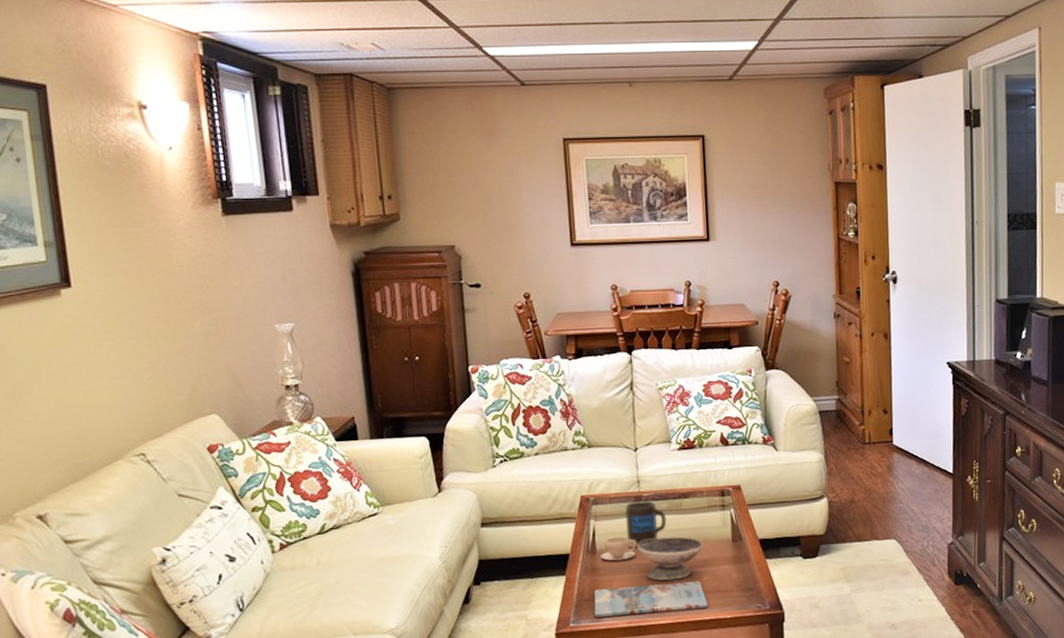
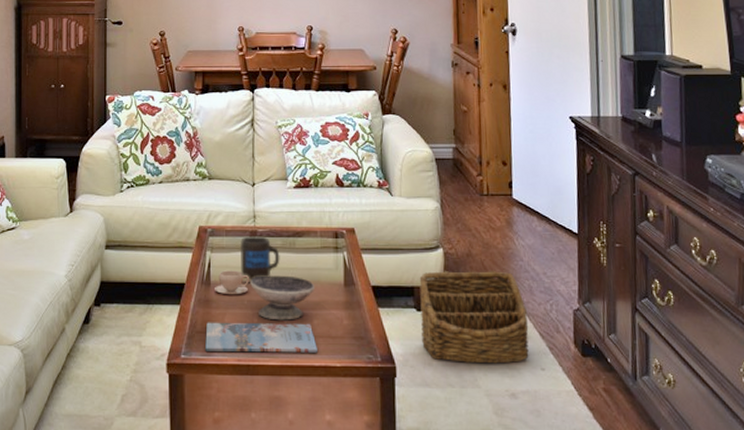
basket: none [805,514,908,602] -> present [419,271,529,364]

